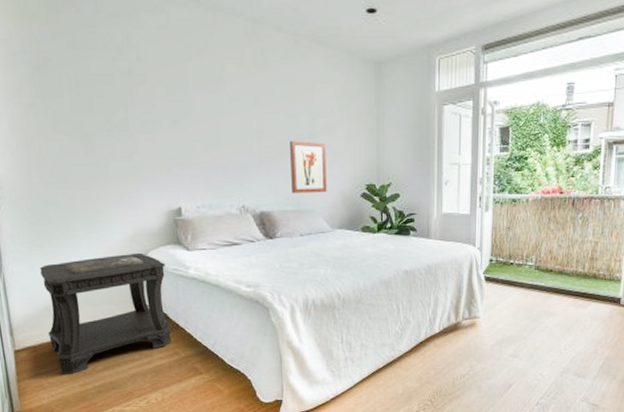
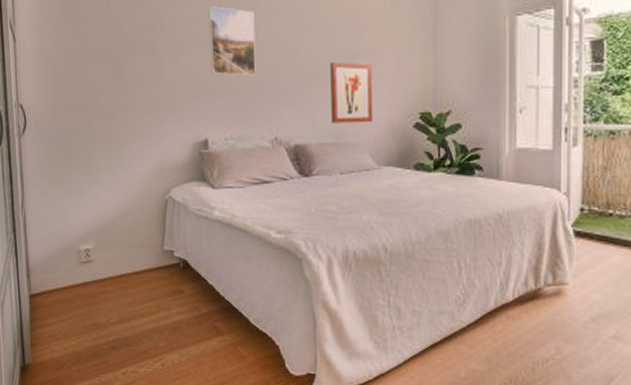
side table: present [40,252,172,374] -> none [60,189,192,325]
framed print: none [177,88,224,152] -> present [209,6,256,76]

